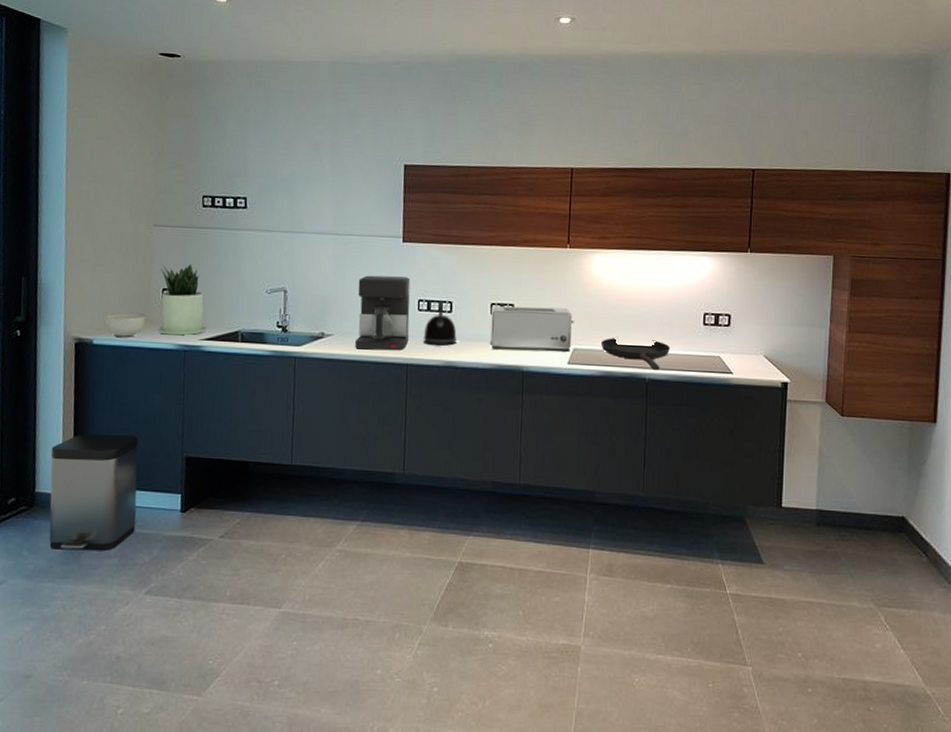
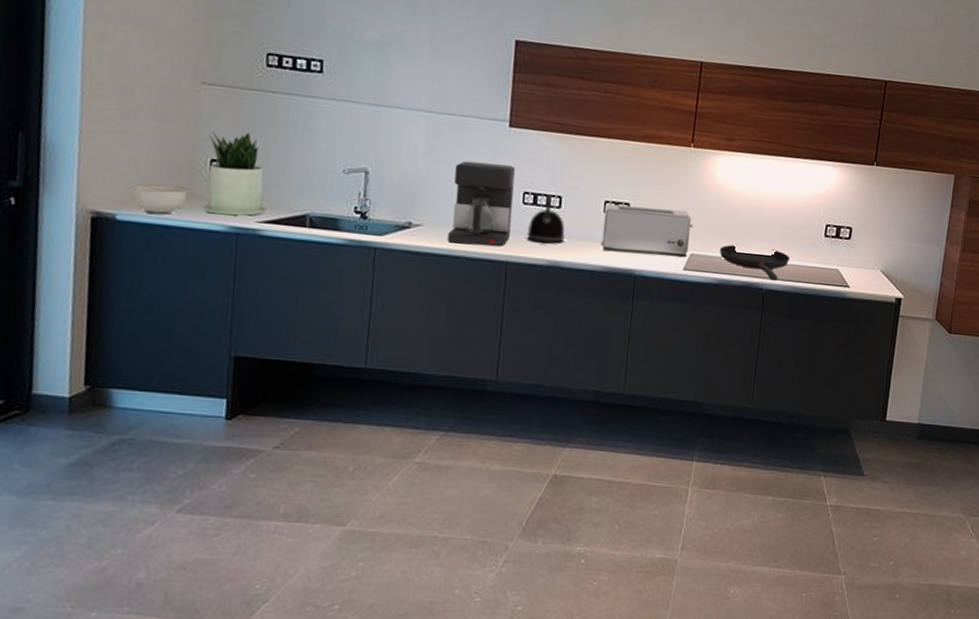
pedal bin: present [49,434,139,551] -> none [49,326,174,464]

